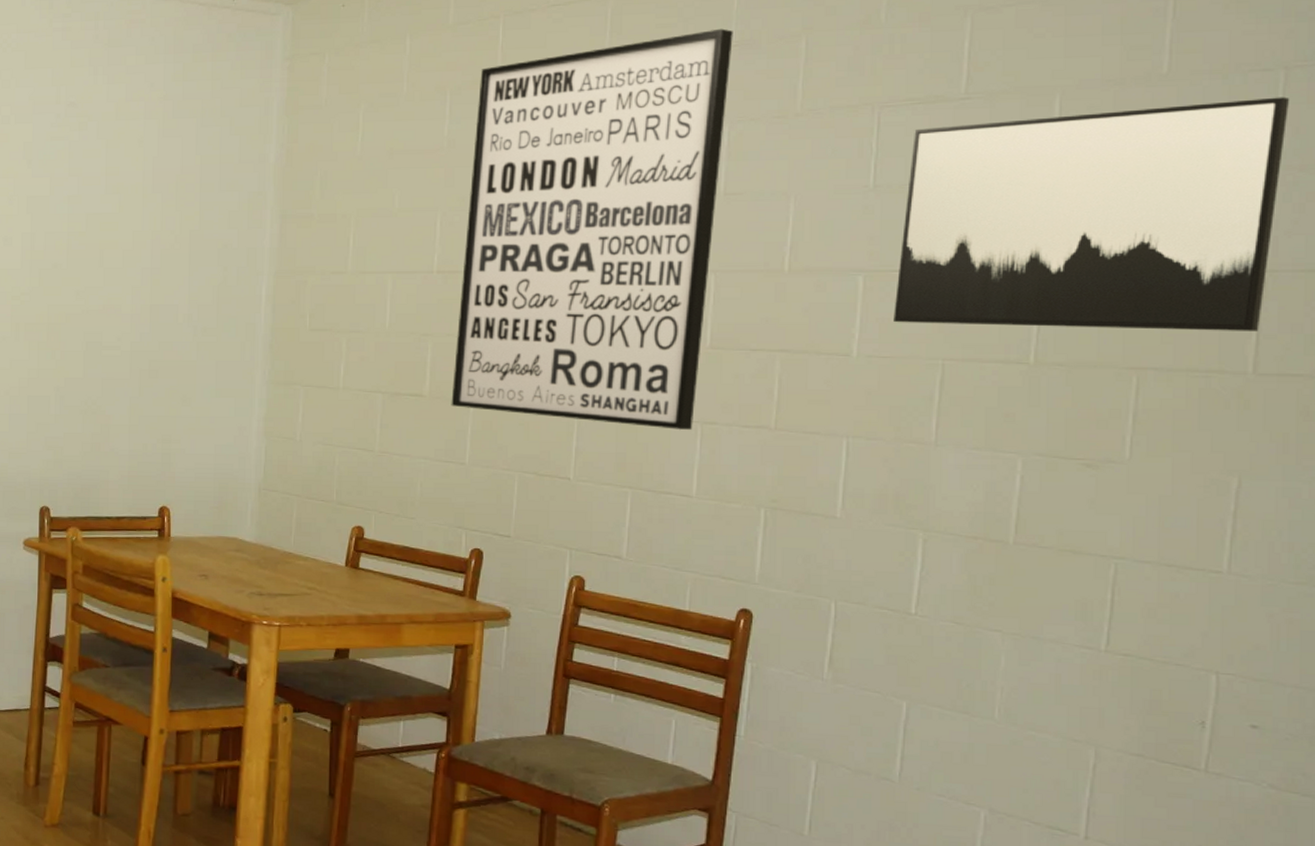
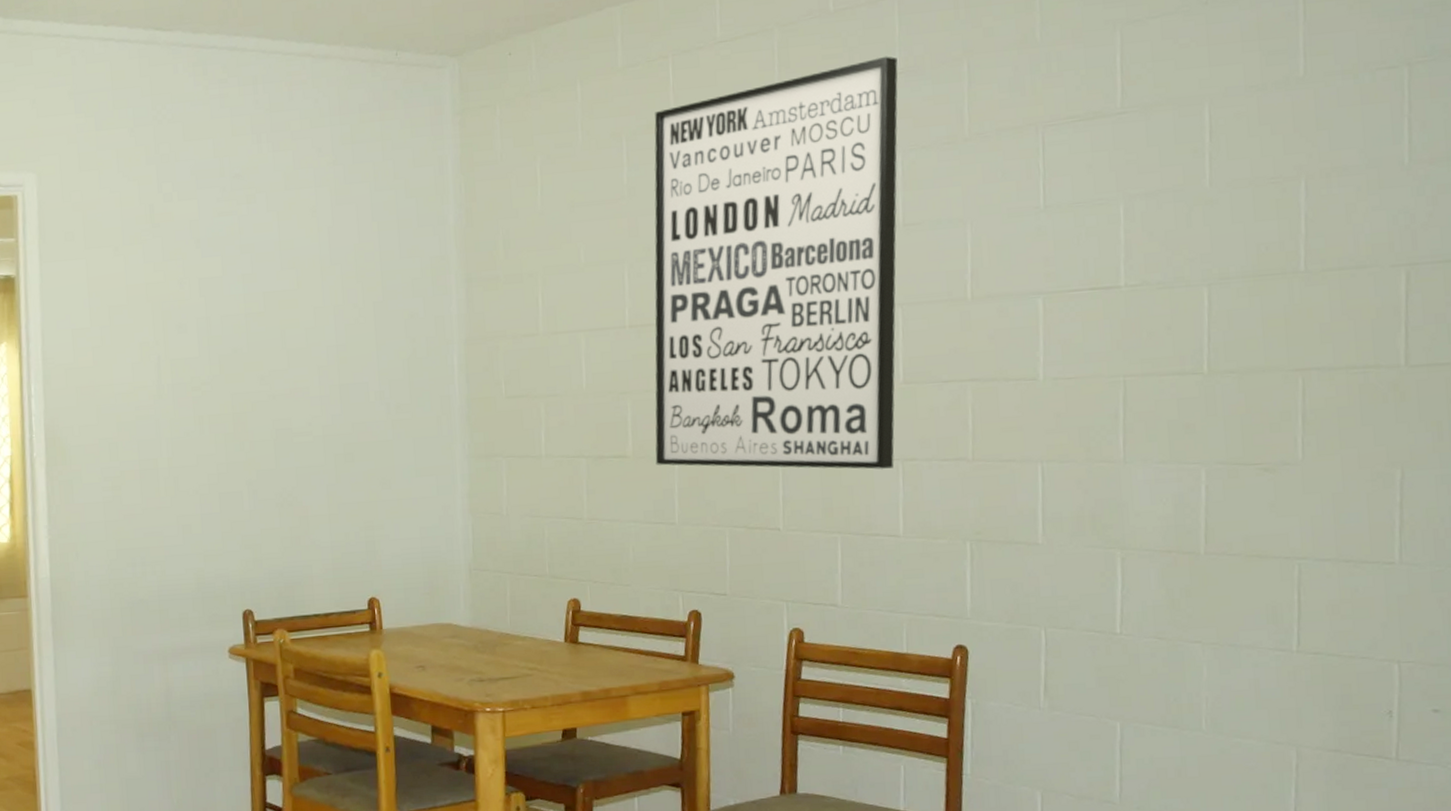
wall art: present [893,97,1290,331] -> none [1074,92,1415,343]

